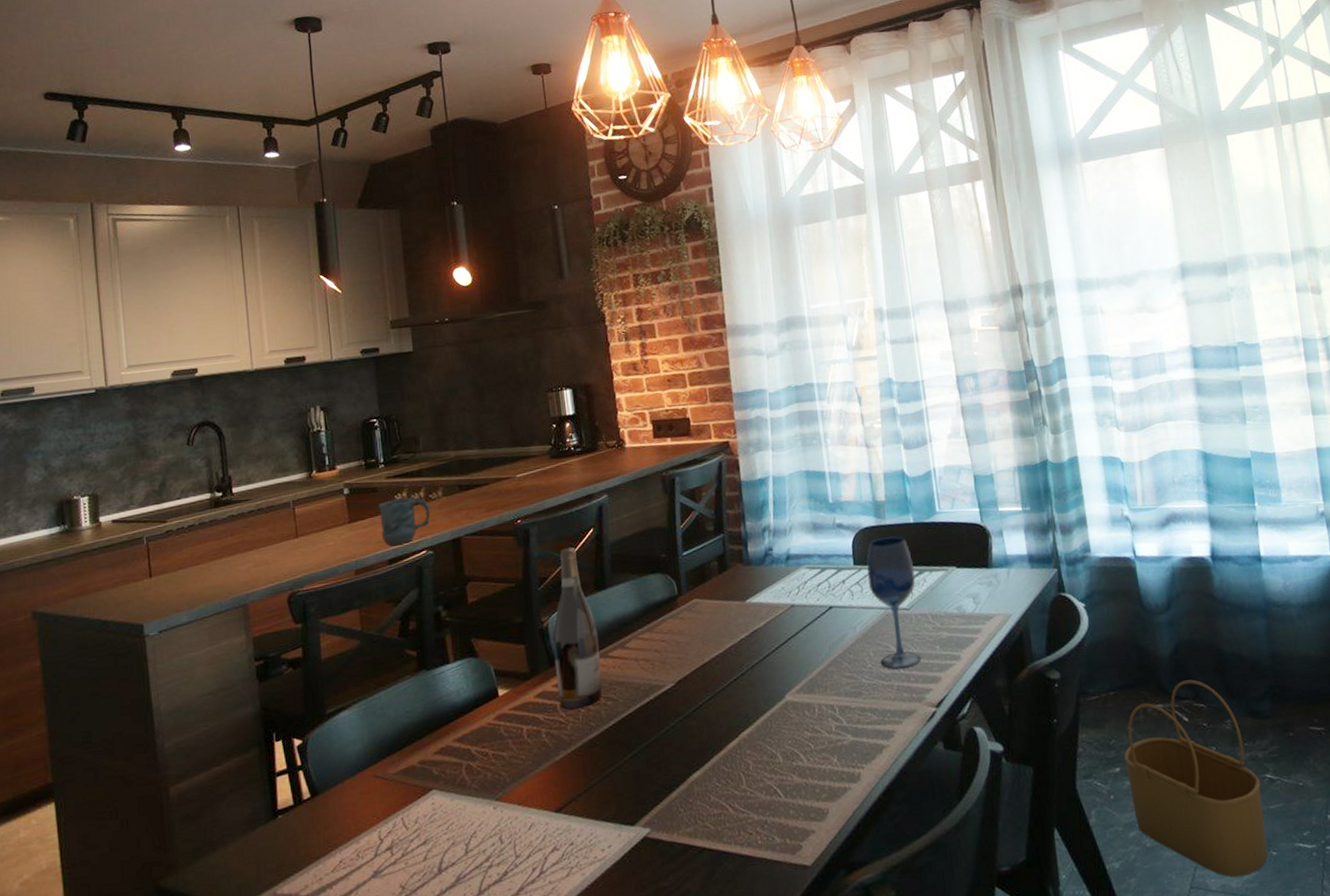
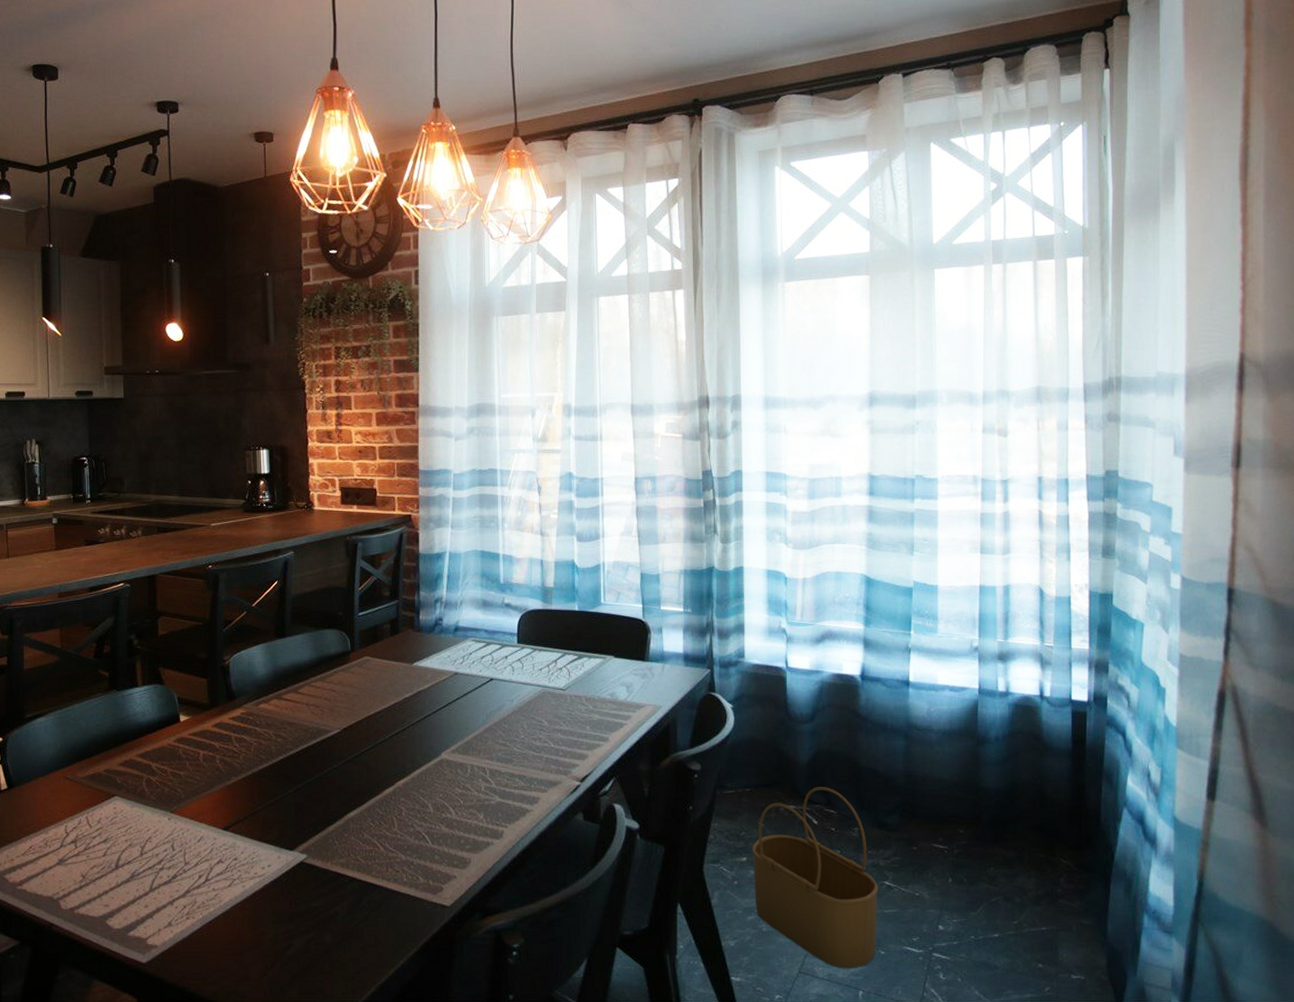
mug: present [379,493,431,546] -> none [83,530,130,576]
wine bottle: present [552,546,602,710] -> none [232,595,275,741]
wineglass: present [867,536,922,670] -> none [529,621,574,744]

